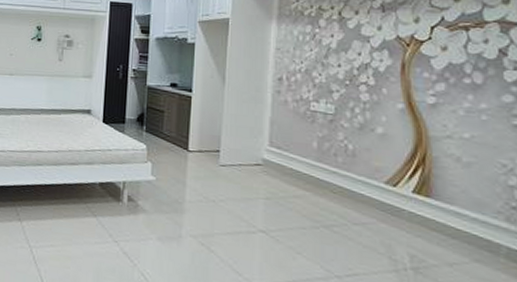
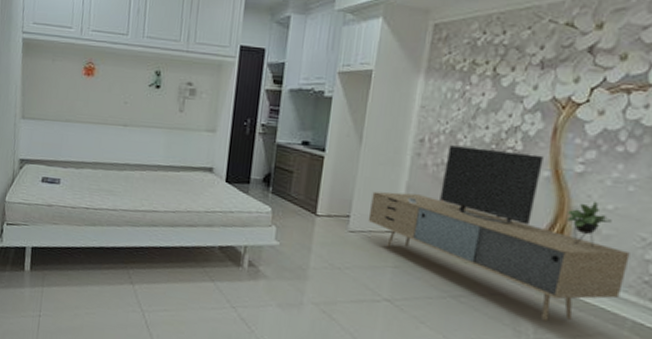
media console: none [237,82,494,250] -> present [368,145,630,322]

